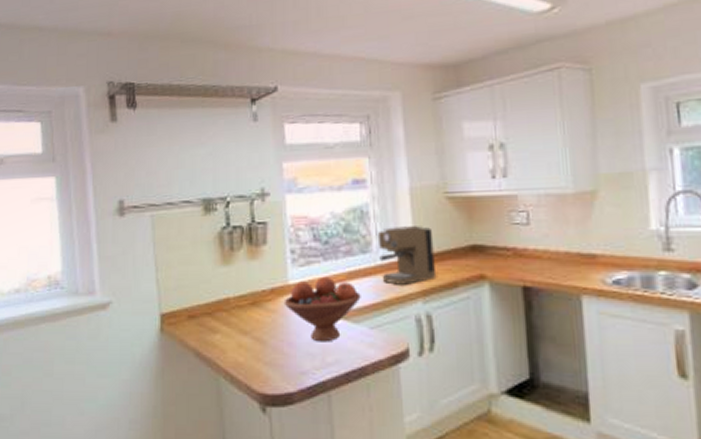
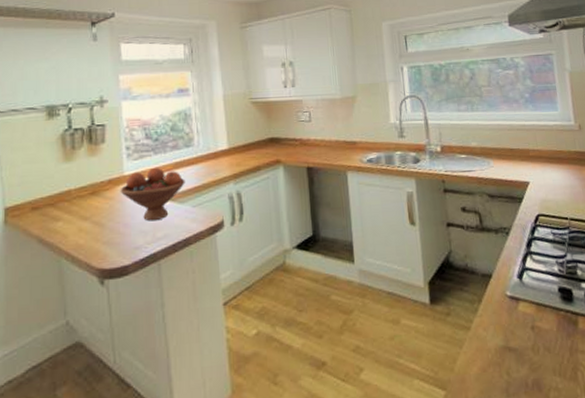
coffee maker: present [377,226,437,285] -> none [198,124,245,171]

